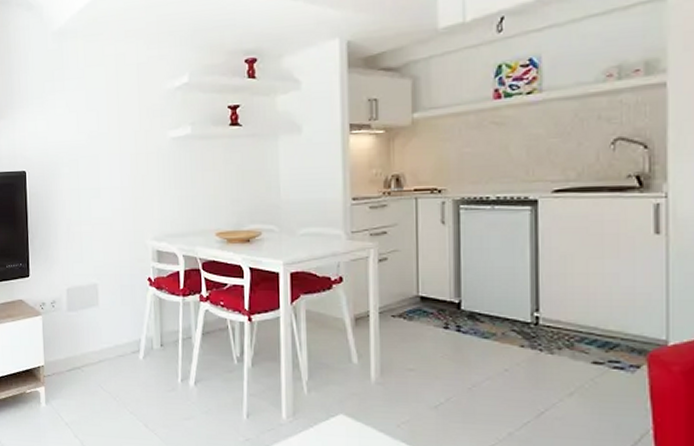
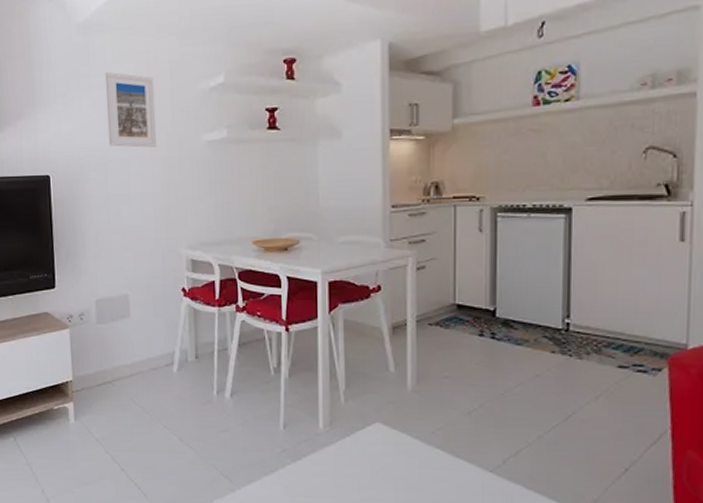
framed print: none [77,75,125,144] -> present [104,72,157,148]

